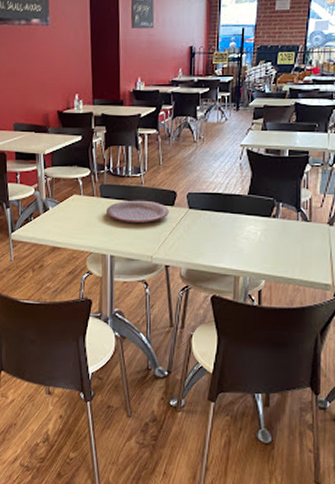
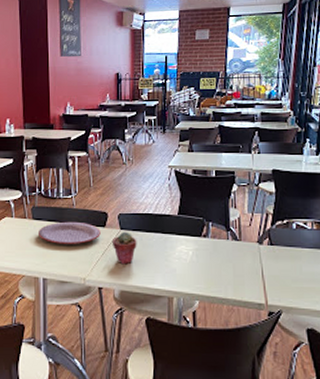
potted succulent: none [179,210,205,244] -> present [111,231,137,265]

